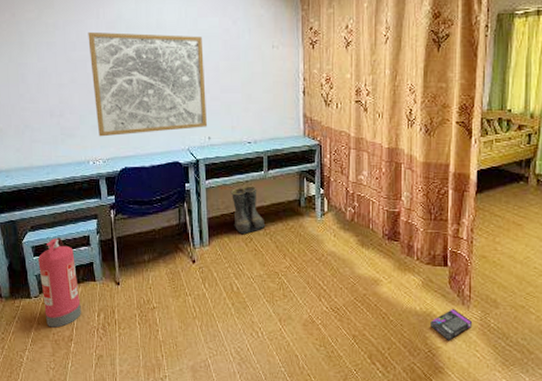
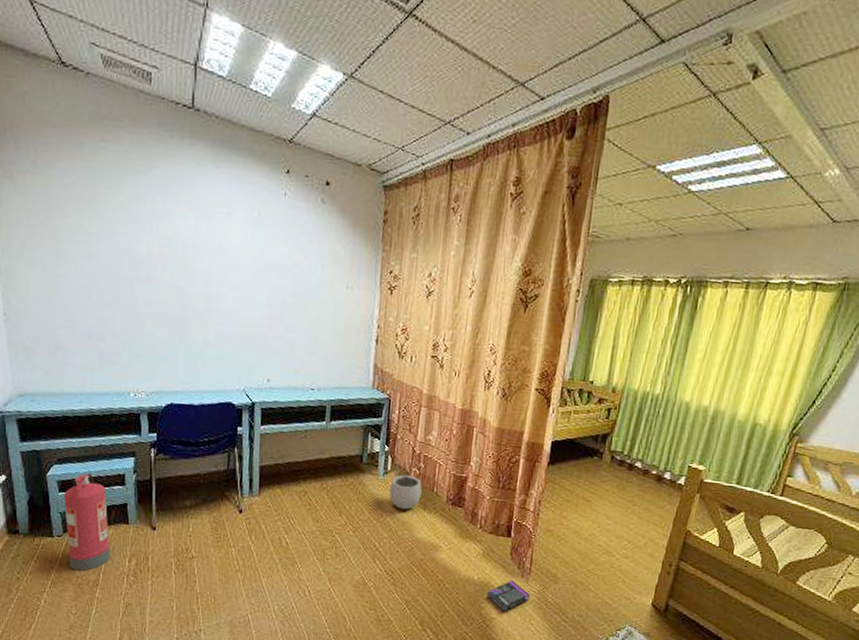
wall art: present [88,31,207,137] -> none [137,247,269,368]
boots: present [230,186,267,235] -> none [287,435,324,488]
plant pot: none [327,210,358,248] -> present [389,470,422,510]

